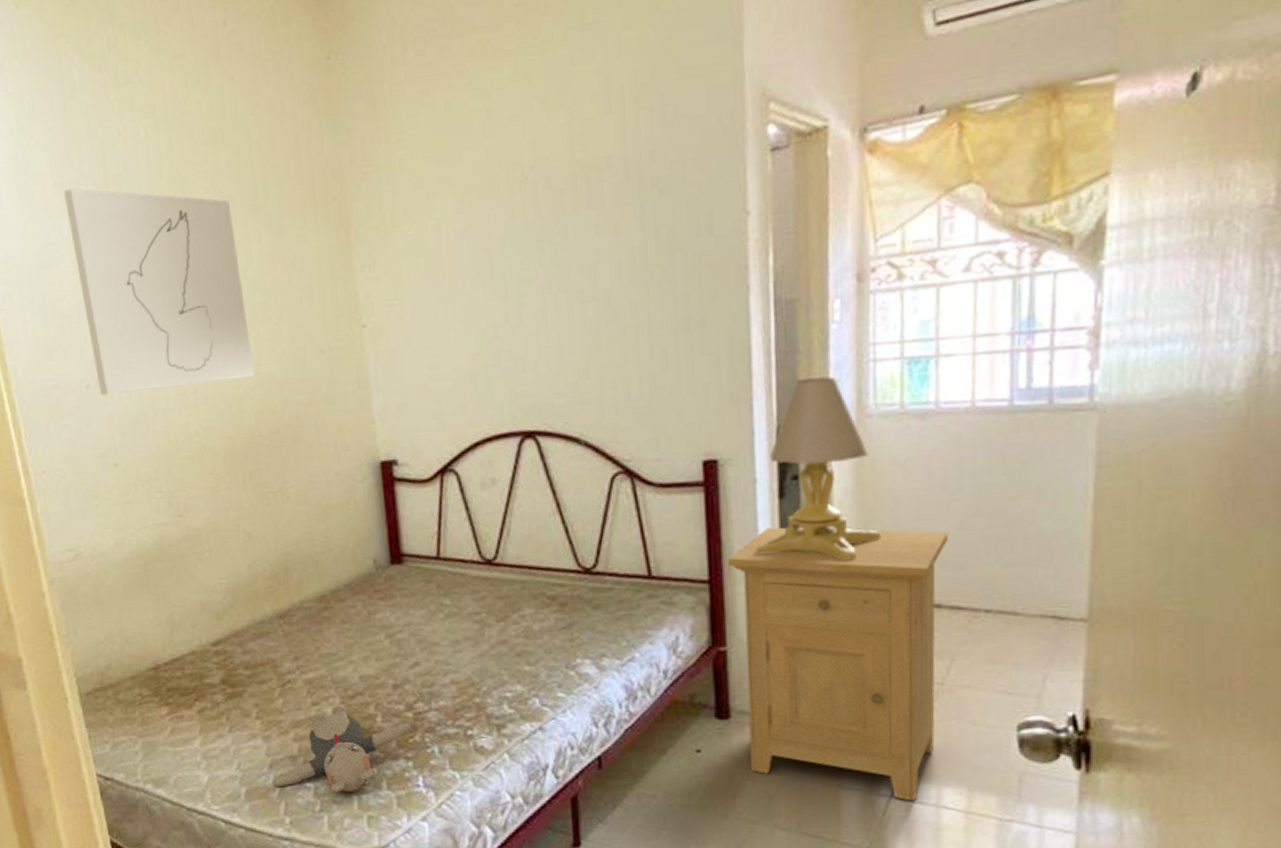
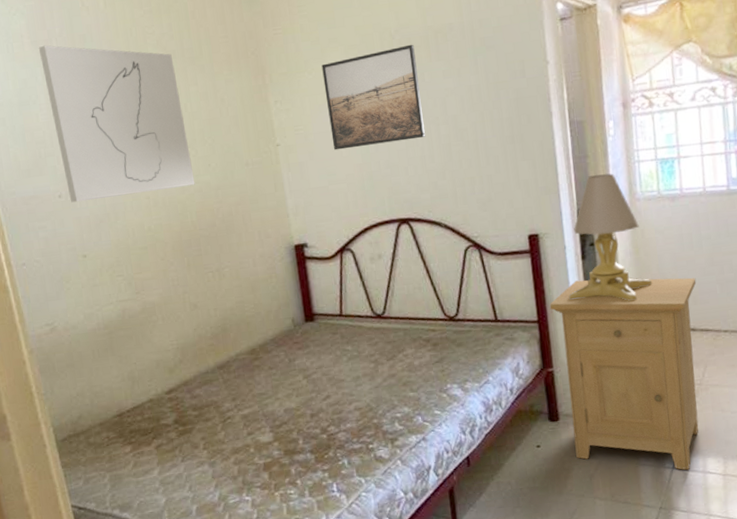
teddy bear: present [272,705,411,792] -> none [217,433,326,502]
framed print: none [426,186,566,335] -> present [321,44,426,151]

